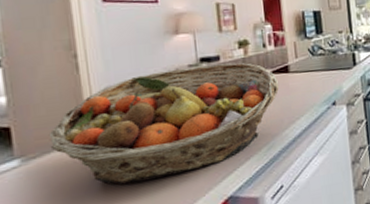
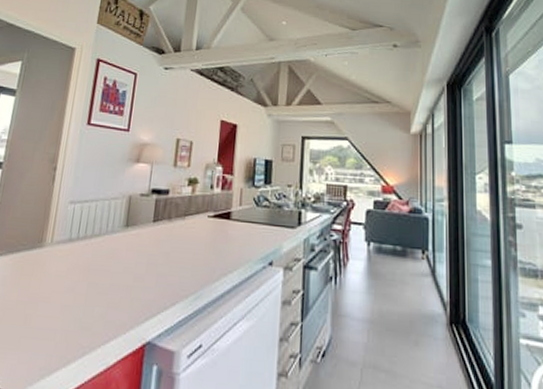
fruit basket: present [48,62,280,185] -> none [14,195,219,303]

